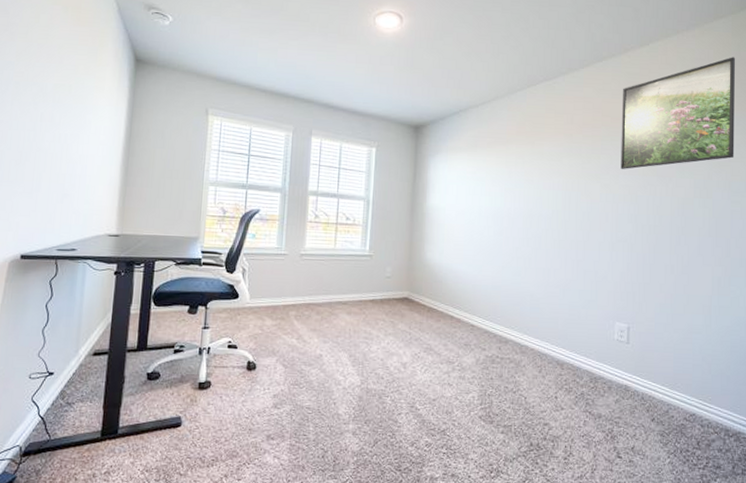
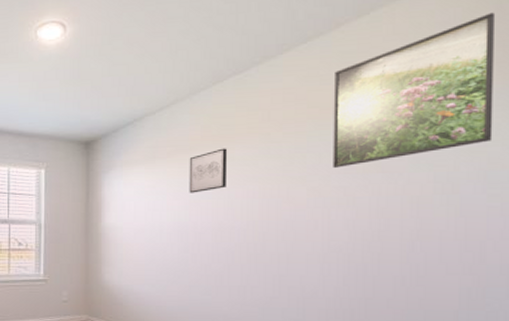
wall art: none [505,143,538,182] -> present [189,148,228,193]

